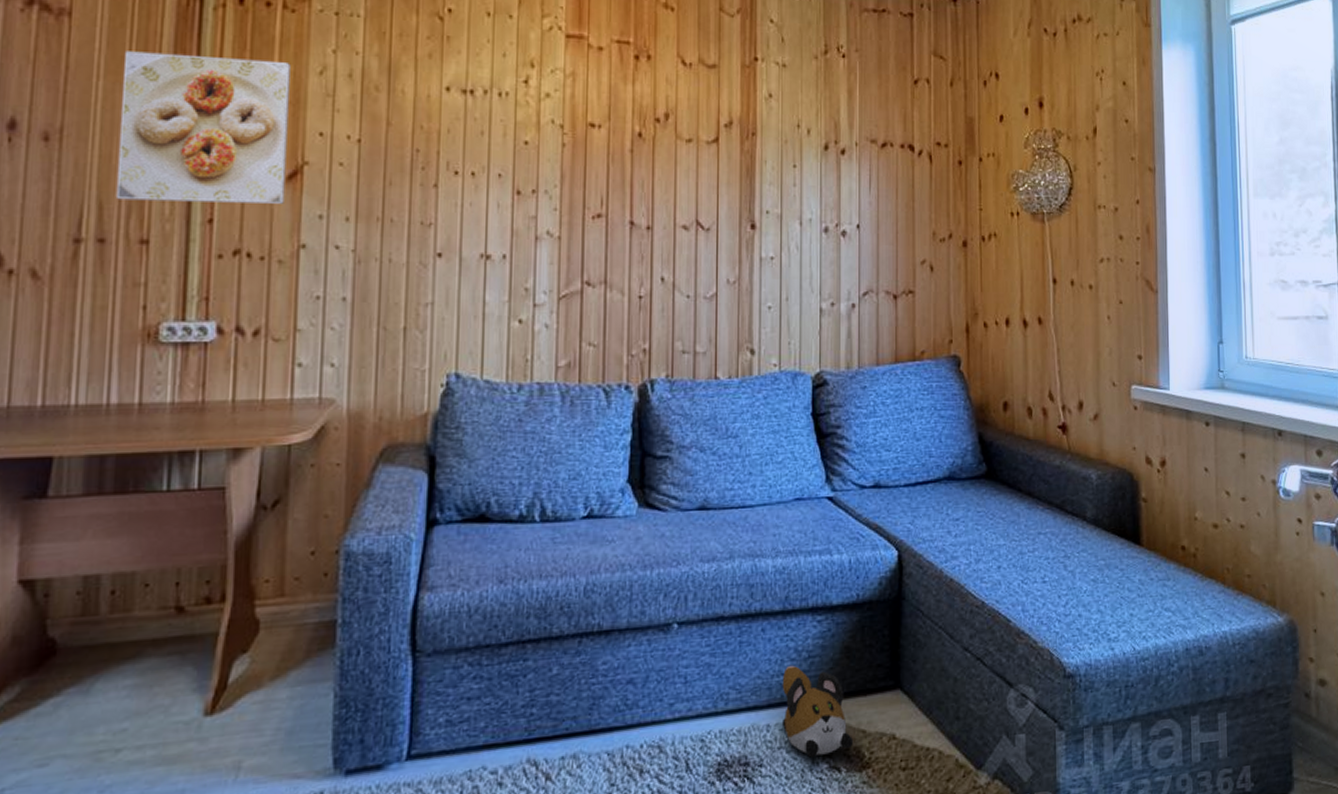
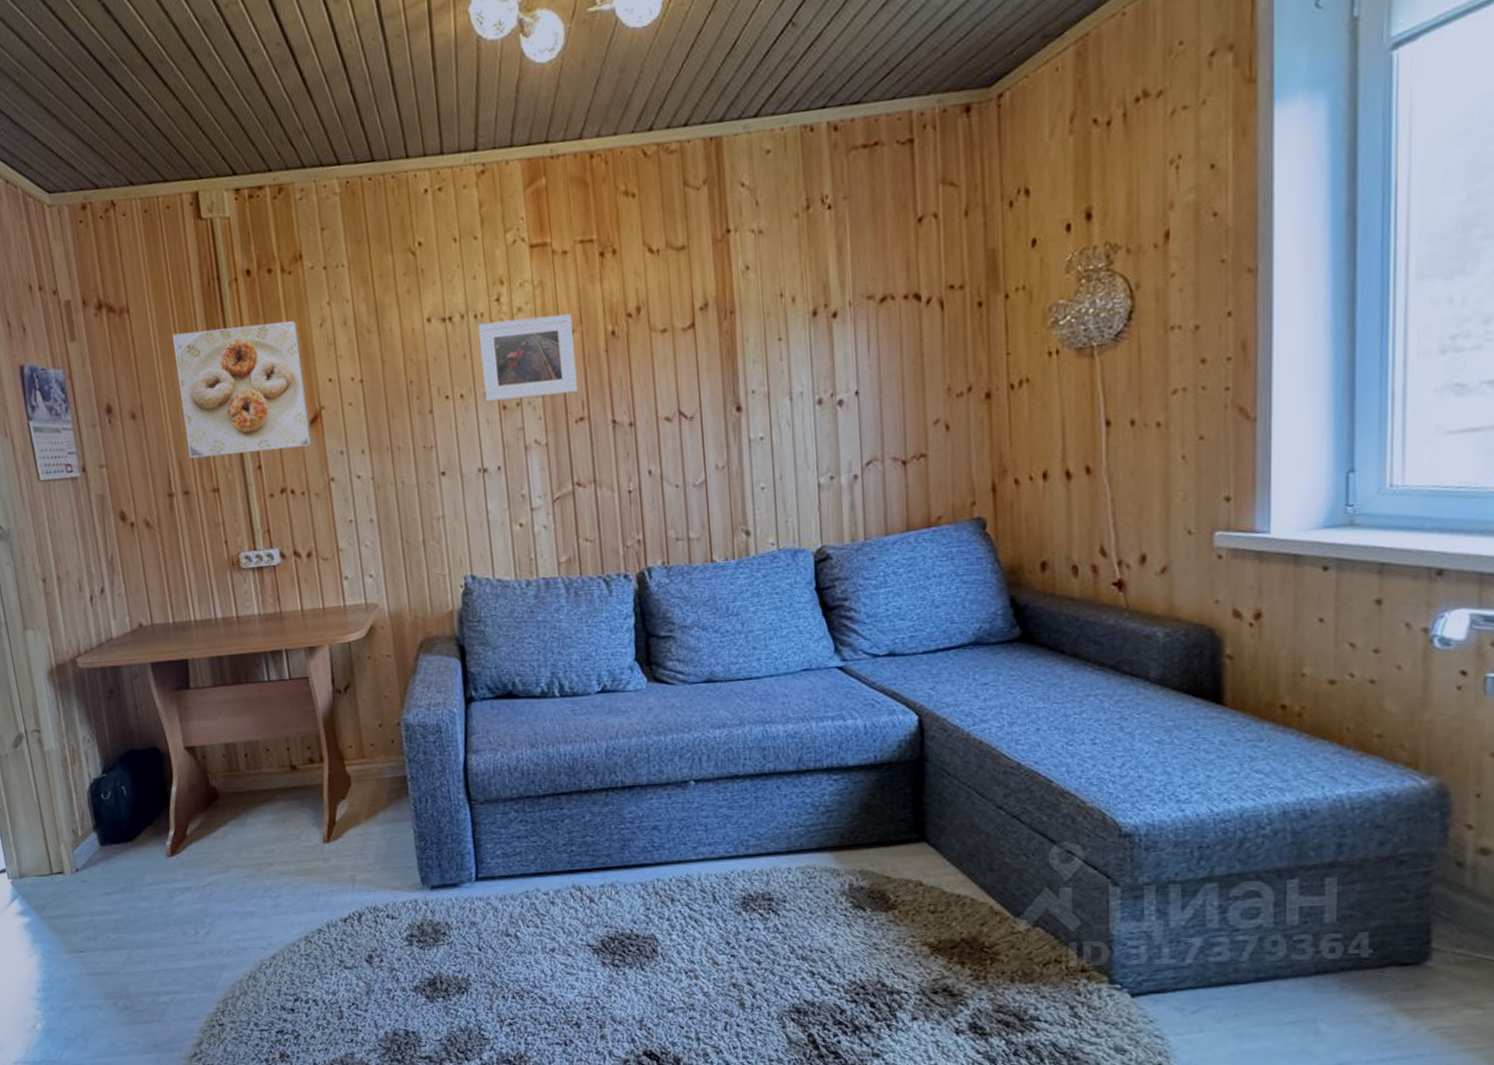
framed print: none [498,102,600,188] -> present [477,314,578,403]
plush toy: present [782,665,854,758] -> none [800,818,878,897]

